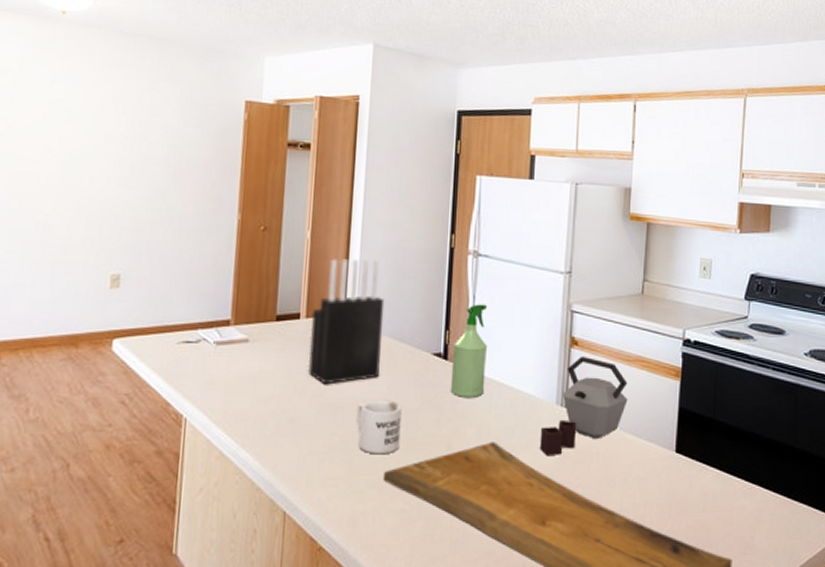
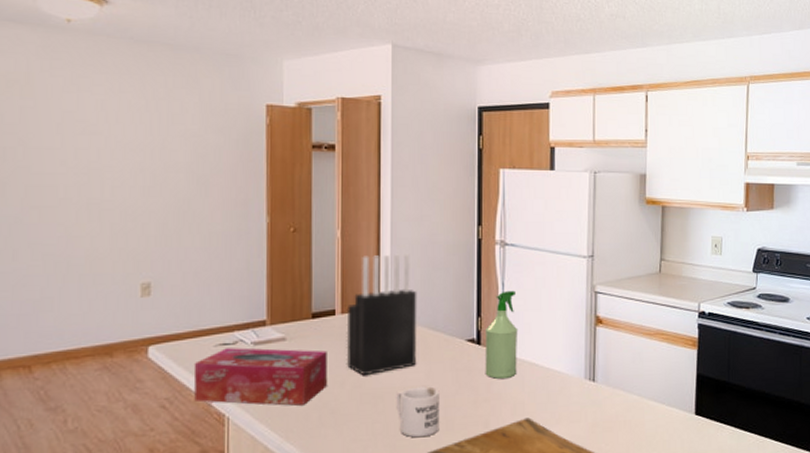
tissue box: none [154,346,289,411] -> present [193,347,327,406]
kettle: present [539,355,628,455] -> none [571,332,650,426]

